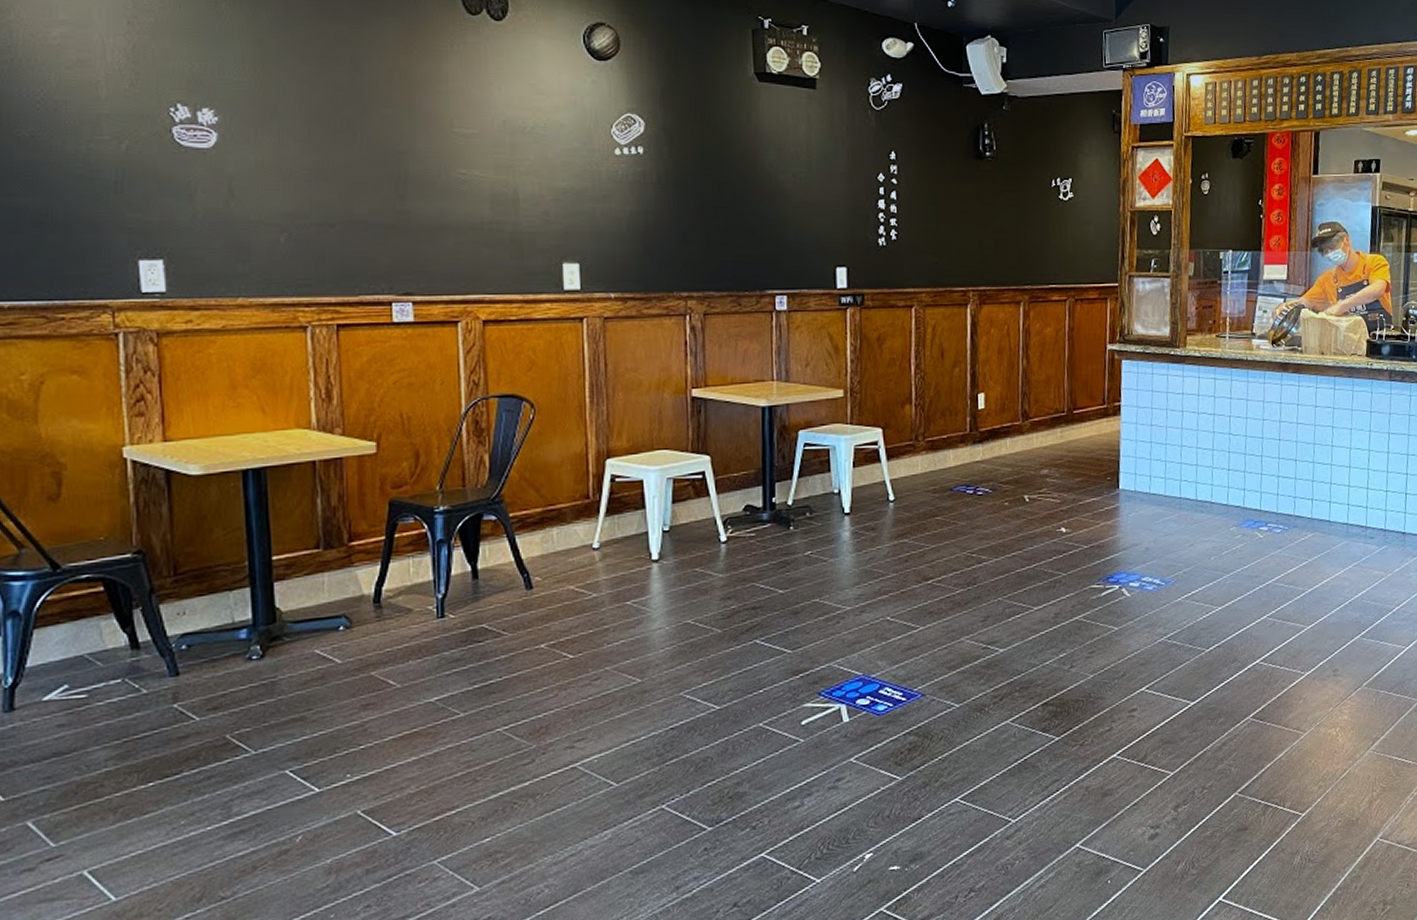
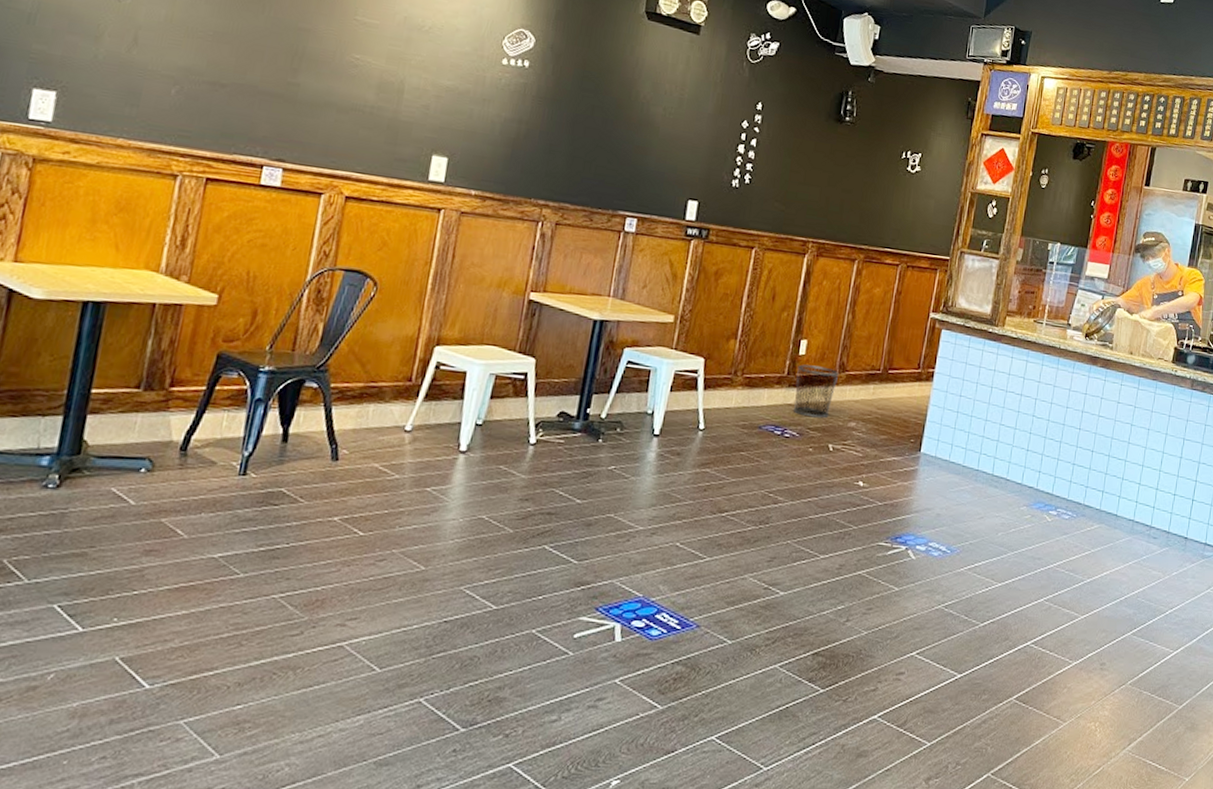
waste bin: none [979,417,1023,471] -> present [792,364,840,419]

